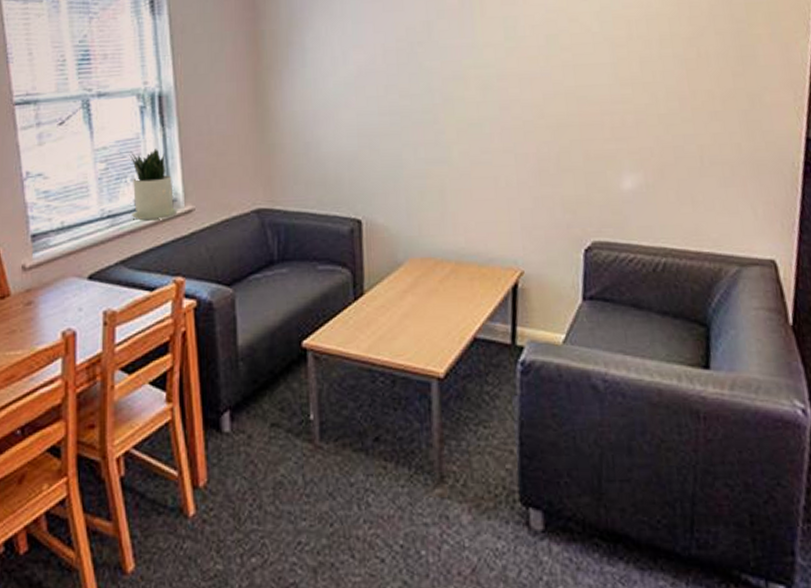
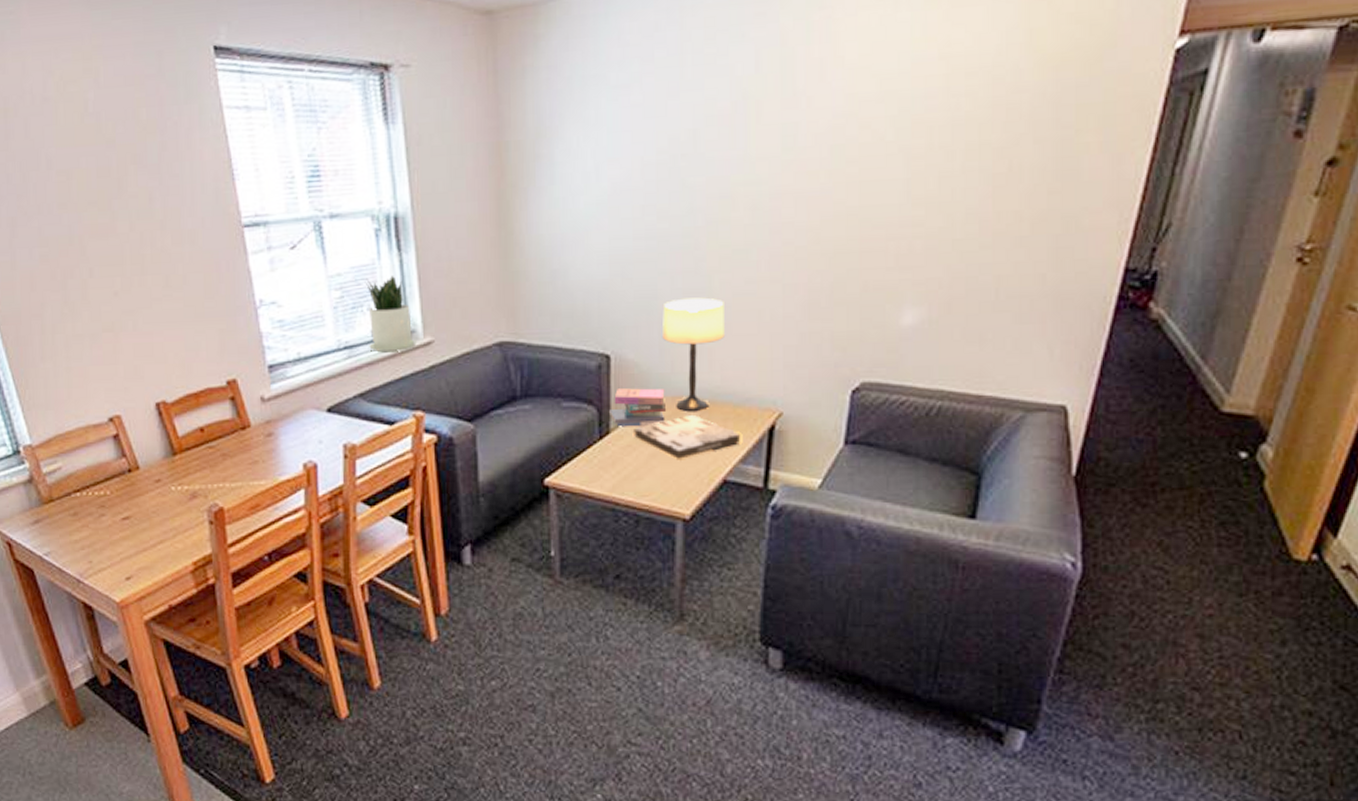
books: none [363,250,417,289] -> present [610,388,667,427]
pizza box: none [386,274,487,318] -> present [634,414,741,459]
table lamp: none [408,166,466,272] -> present [662,297,725,411]

